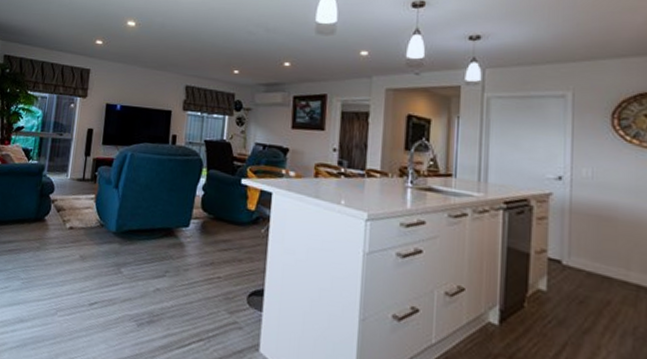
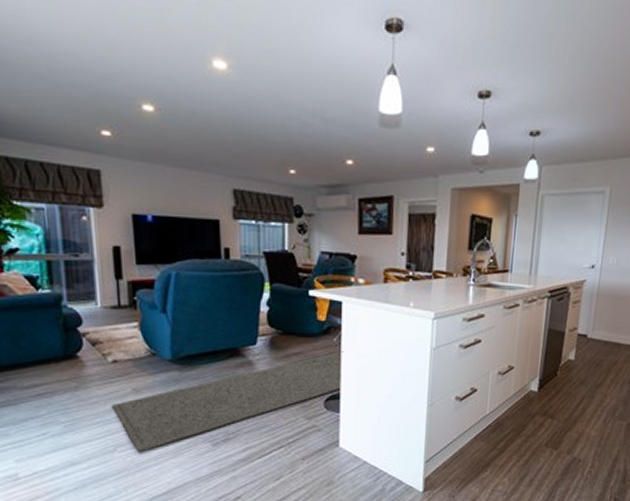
rug: none [61,244,271,321] -> present [112,351,344,452]

